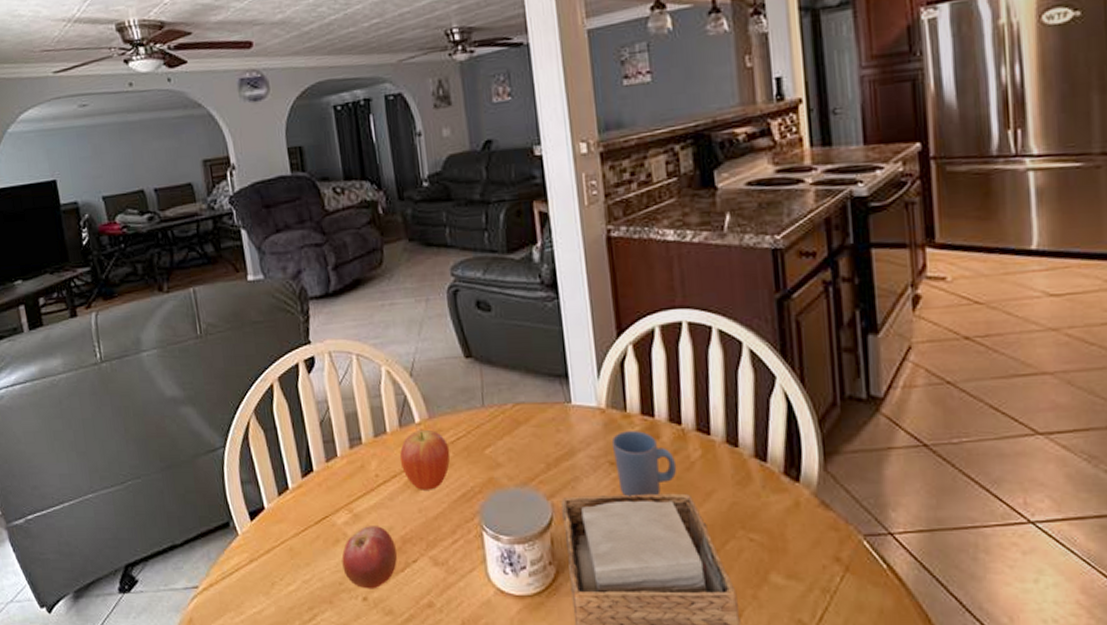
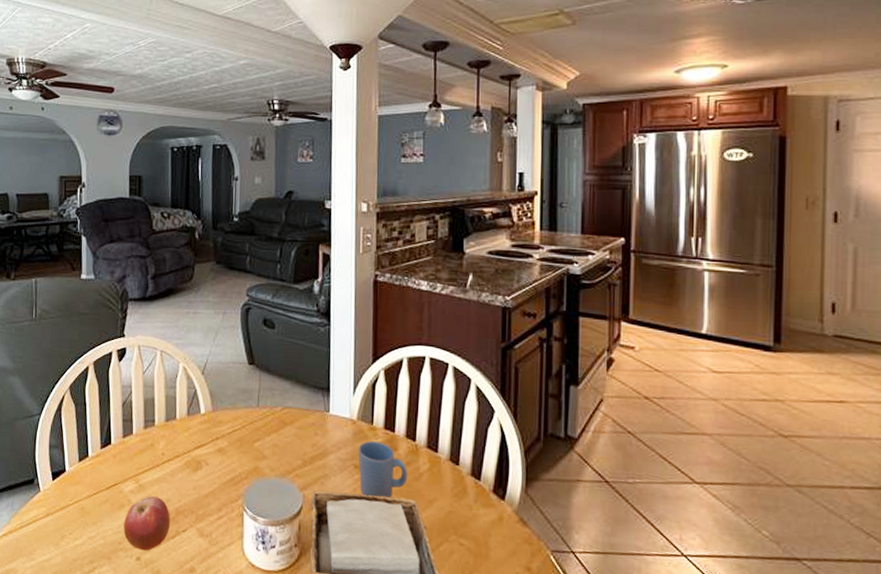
fruit: present [399,429,451,490] -> none [184,419,226,472]

